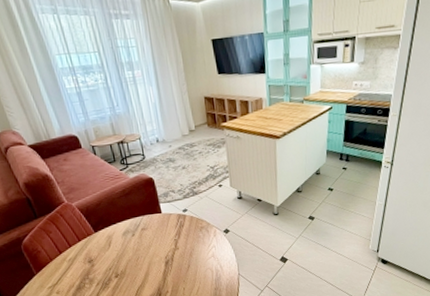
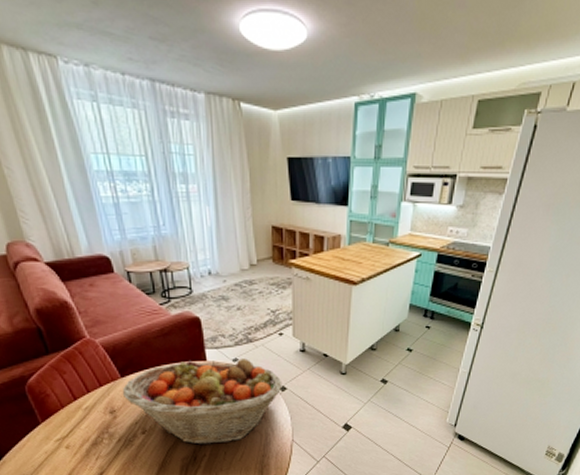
fruit basket: none [97,208,226,284] -> present [122,358,283,445]

